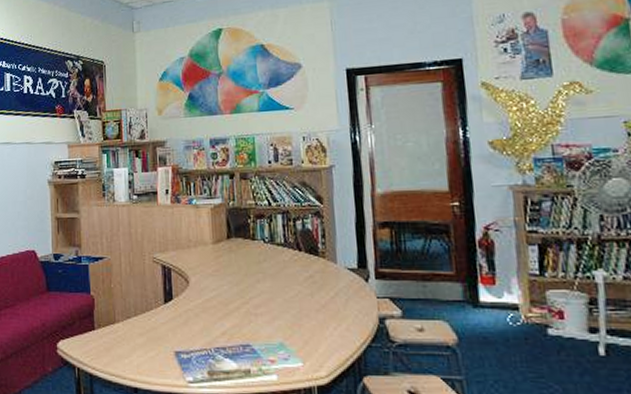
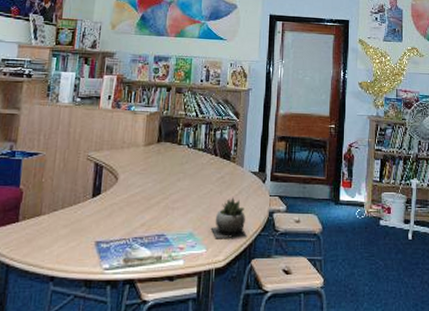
succulent plant: none [305,300,355,350] -> present [210,197,248,238]

